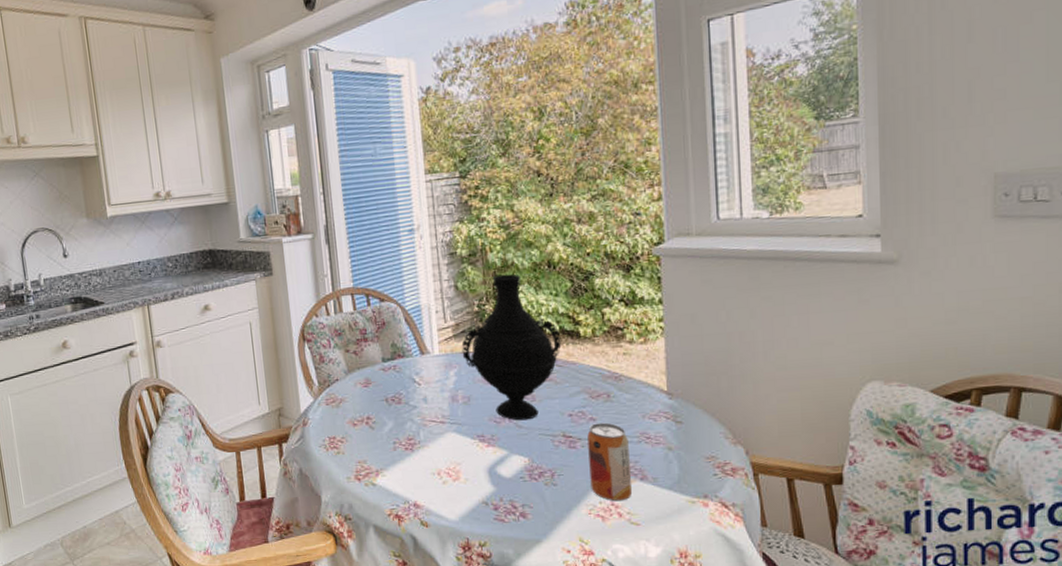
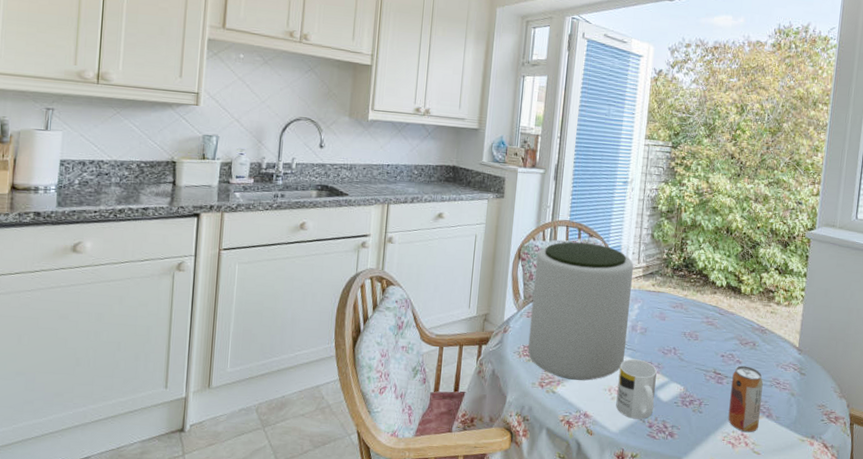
plant pot: none [323,308,450,468] -> present [527,242,634,381]
mug: none [445,433,496,503] -> present [616,358,657,419]
vase: present [461,274,562,421] -> none [647,231,727,355]

